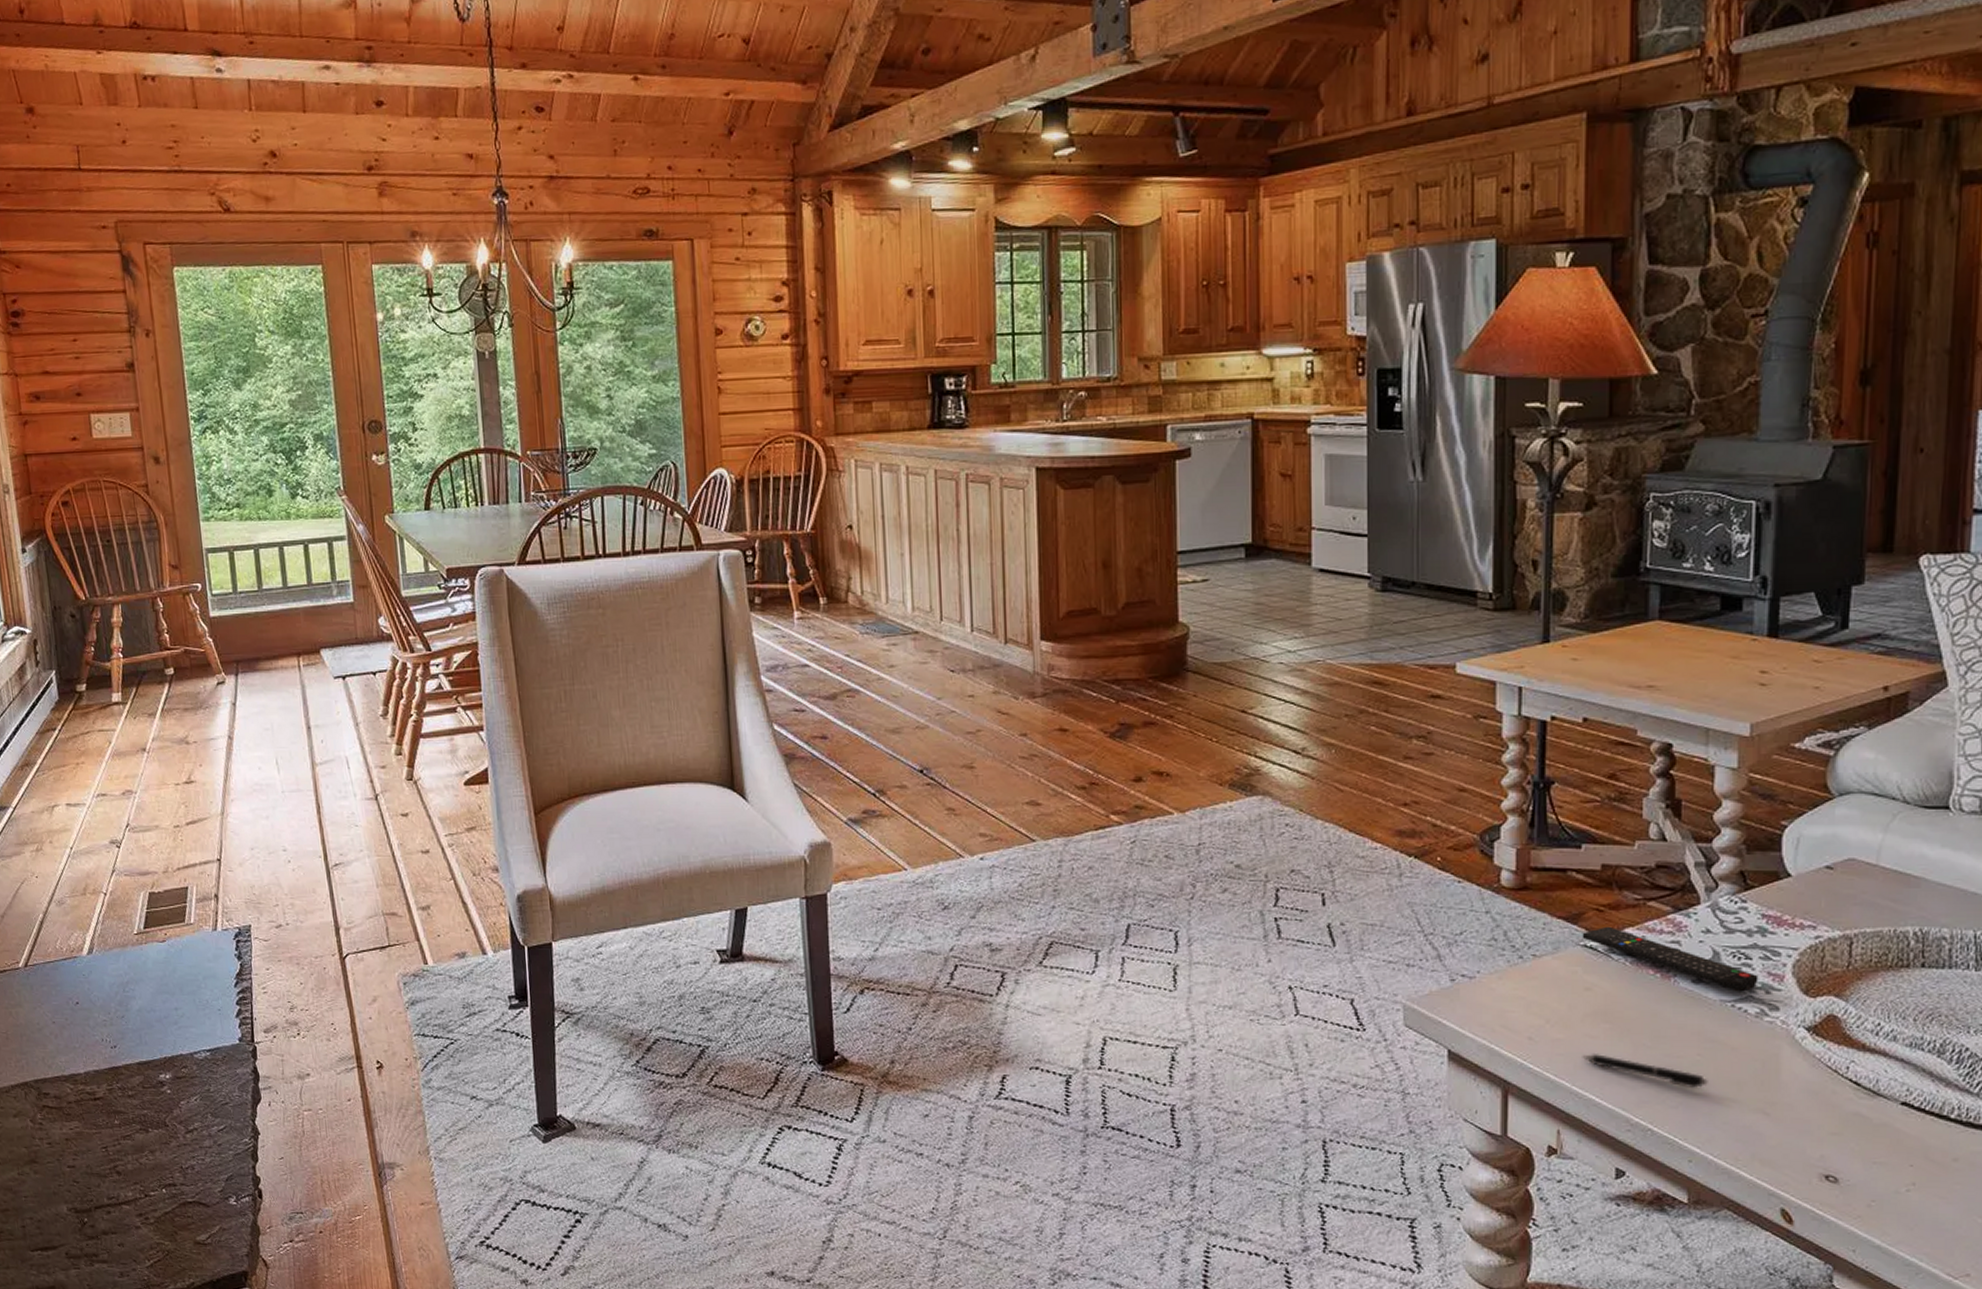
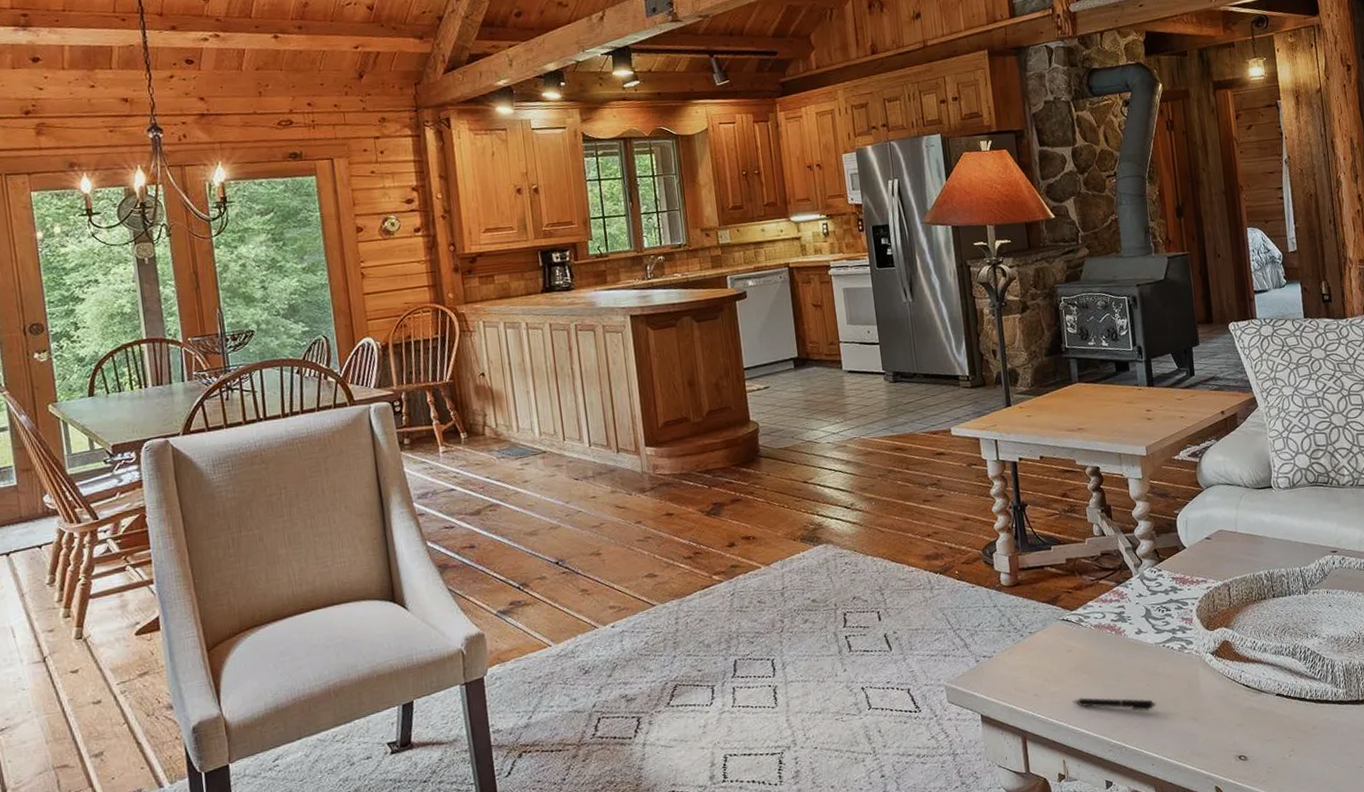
remote control: present [1582,926,1759,992] -> none [1060,602,1177,636]

